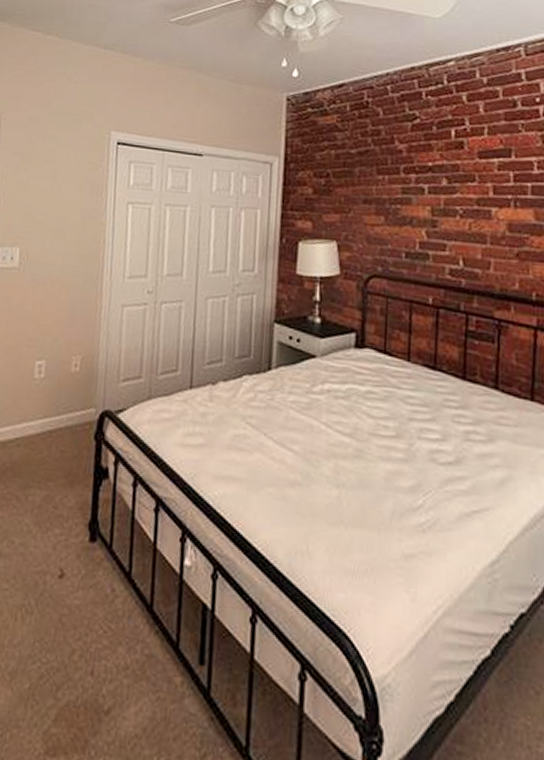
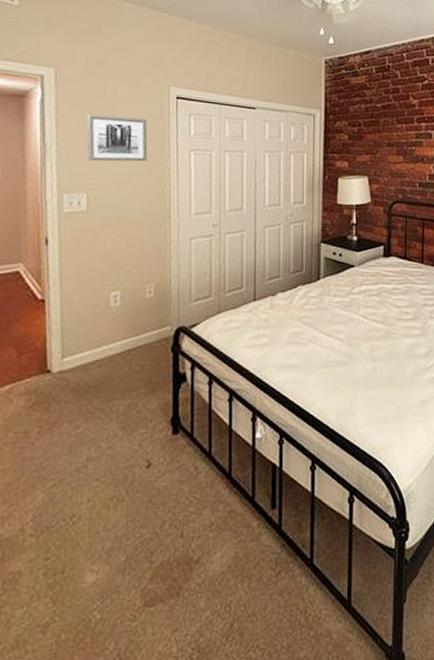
wall art: none [23,161,86,215] -> present [86,114,148,162]

